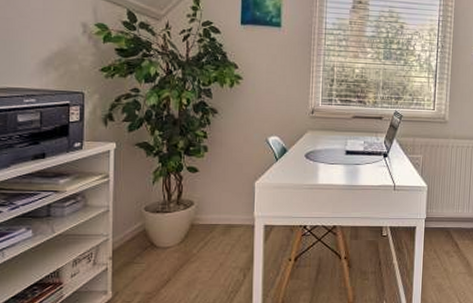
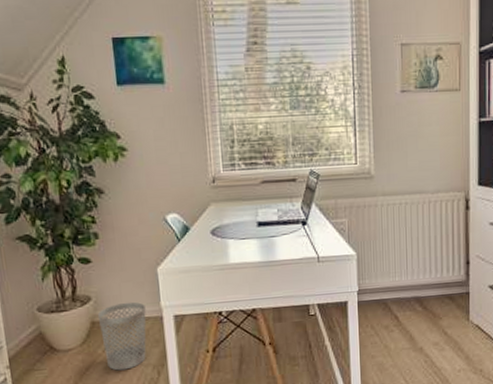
wastebasket: none [197,209,240,270] -> present [97,302,147,371]

